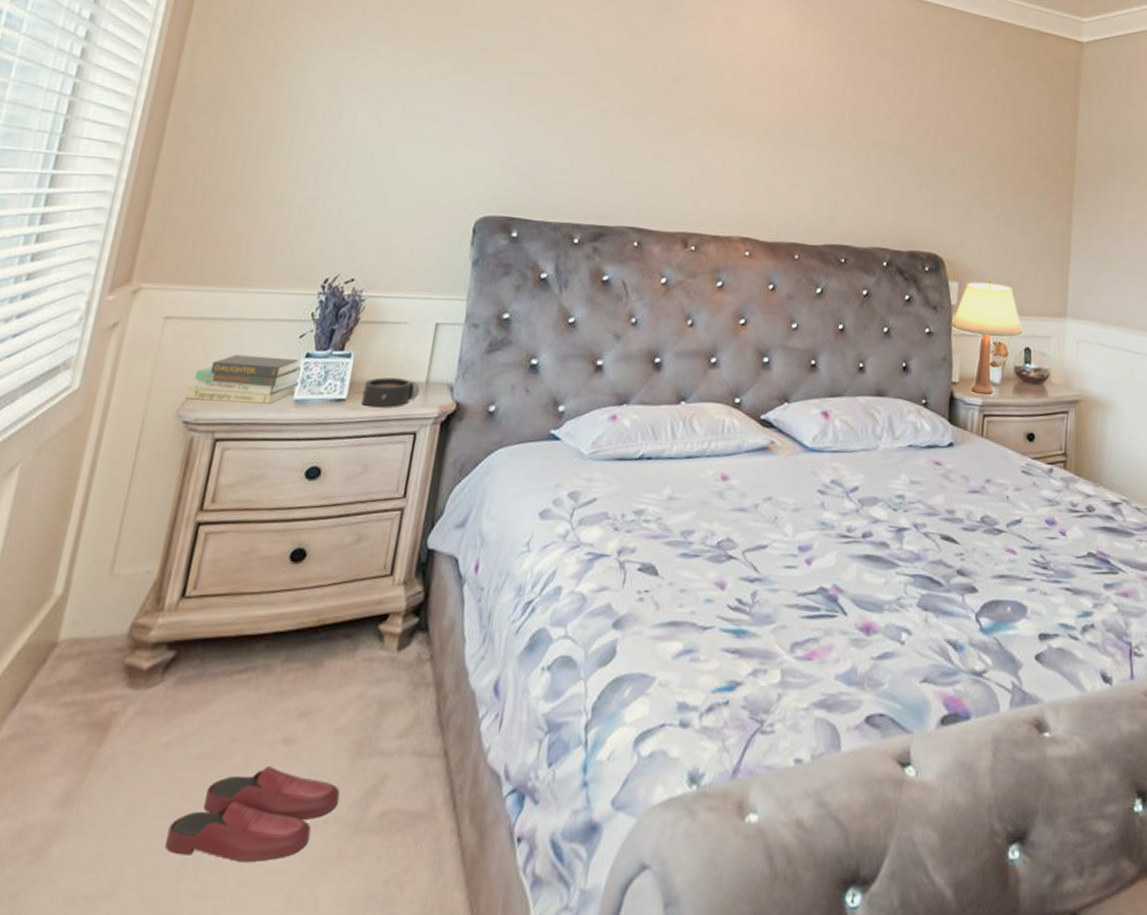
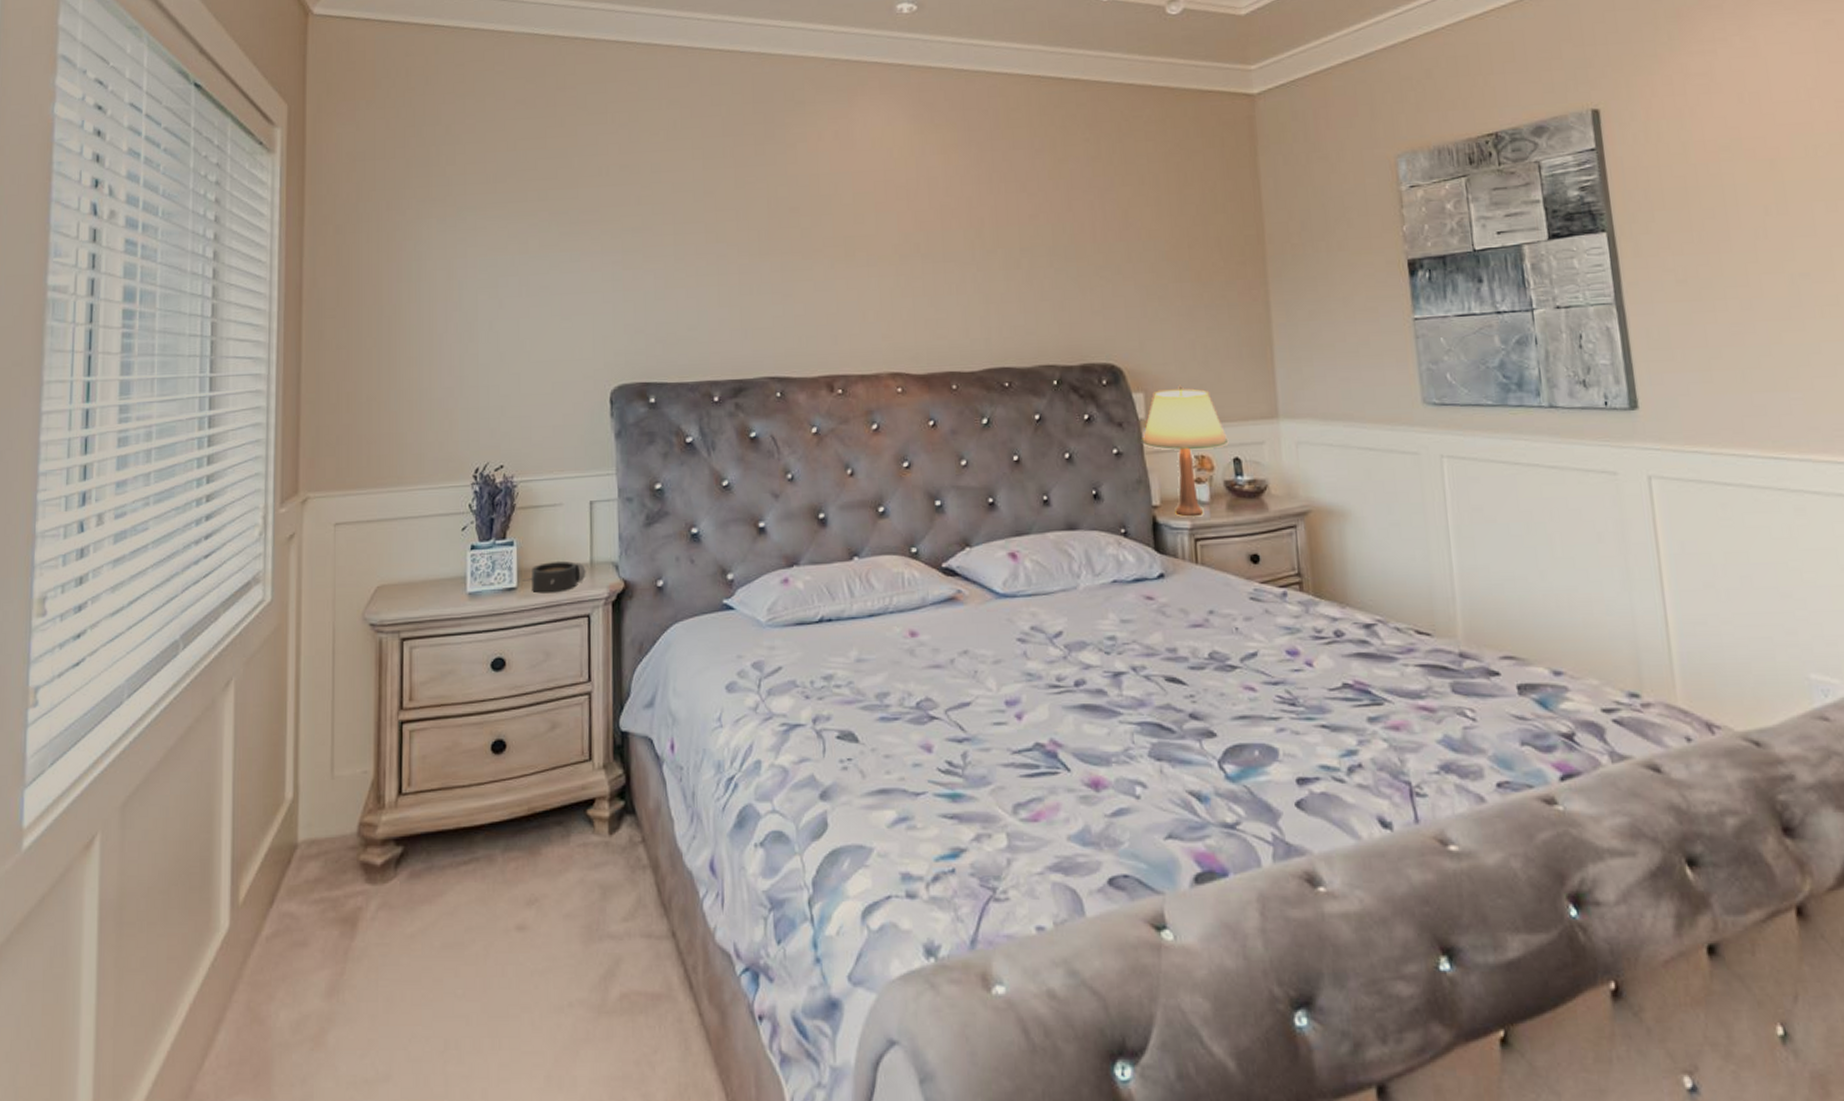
slippers: present [165,765,340,861] -> none [427,952,579,1044]
books: present [185,354,302,404] -> none [367,552,471,602]

